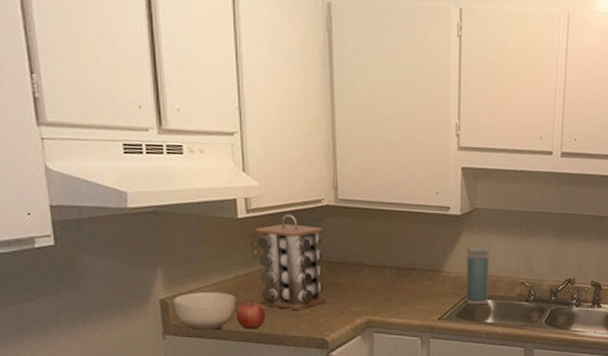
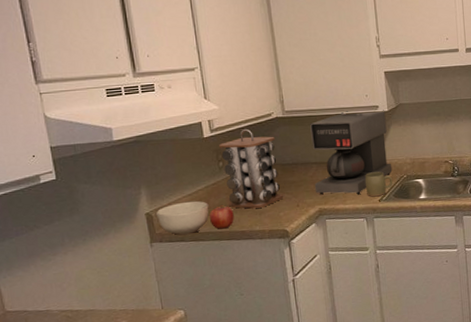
coffee maker: none [364,208,458,309] -> present [310,110,393,195]
mug: none [424,284,456,314] -> present [364,171,392,197]
soap dispenser: present [465,245,490,305] -> none [396,134,419,185]

